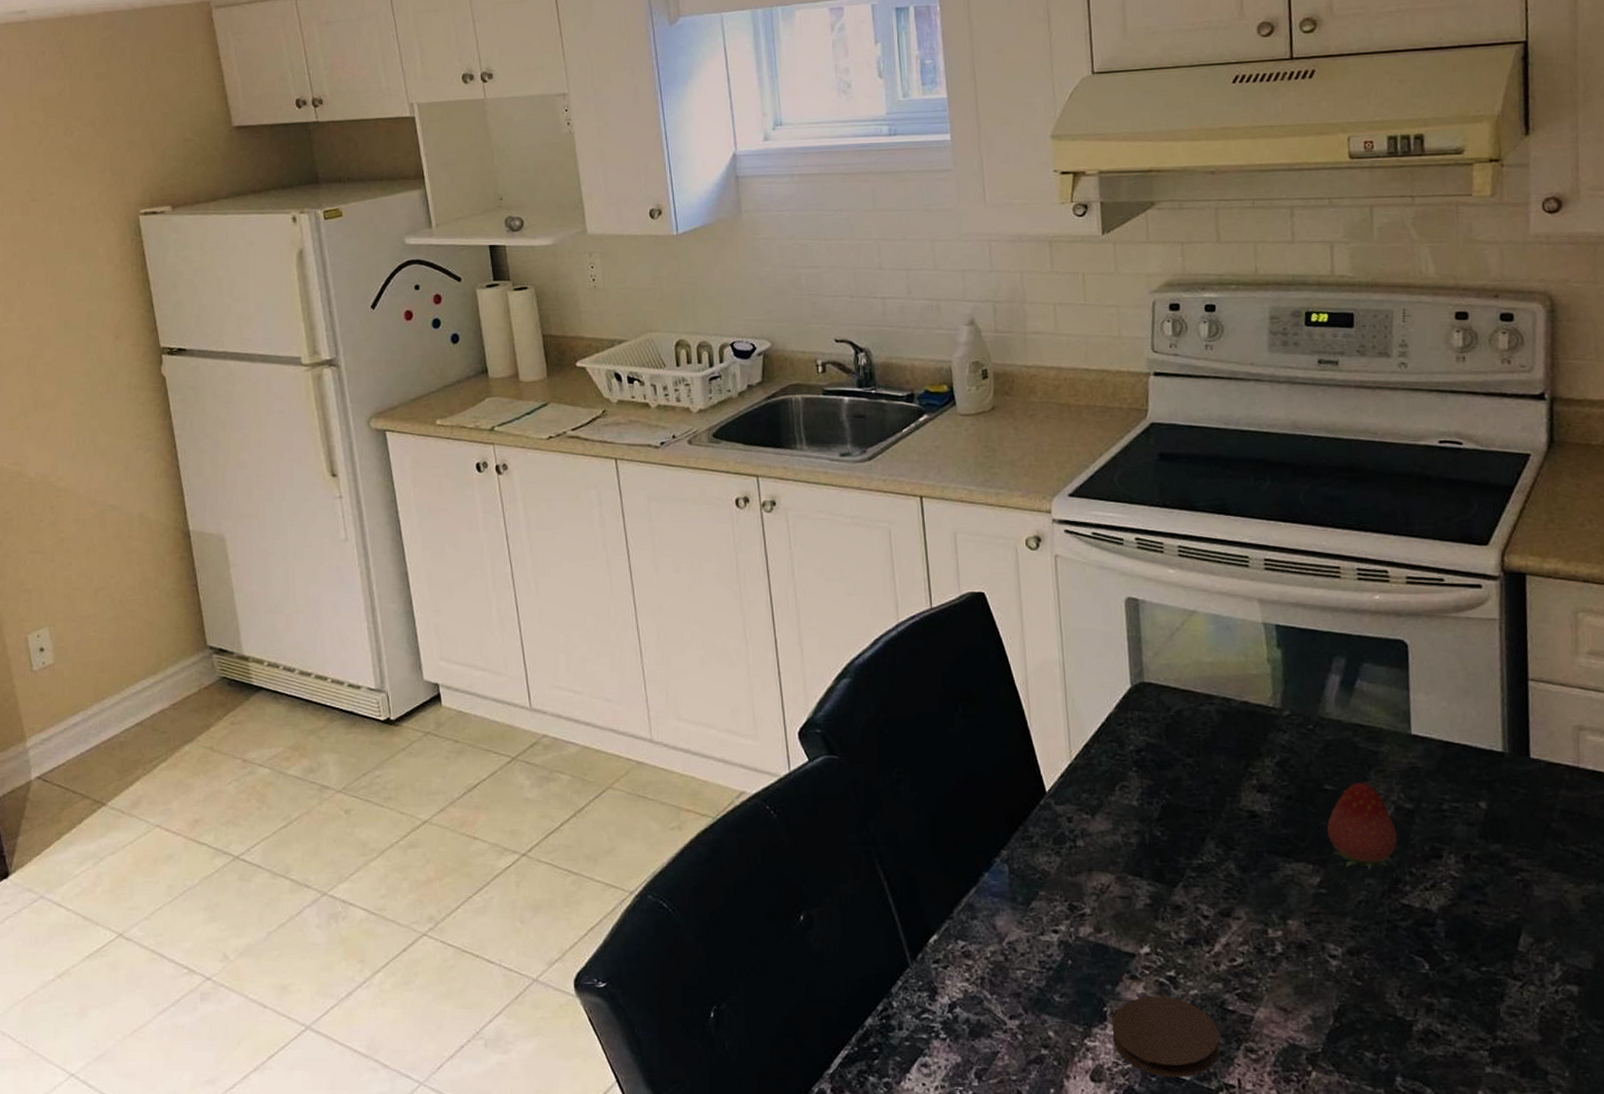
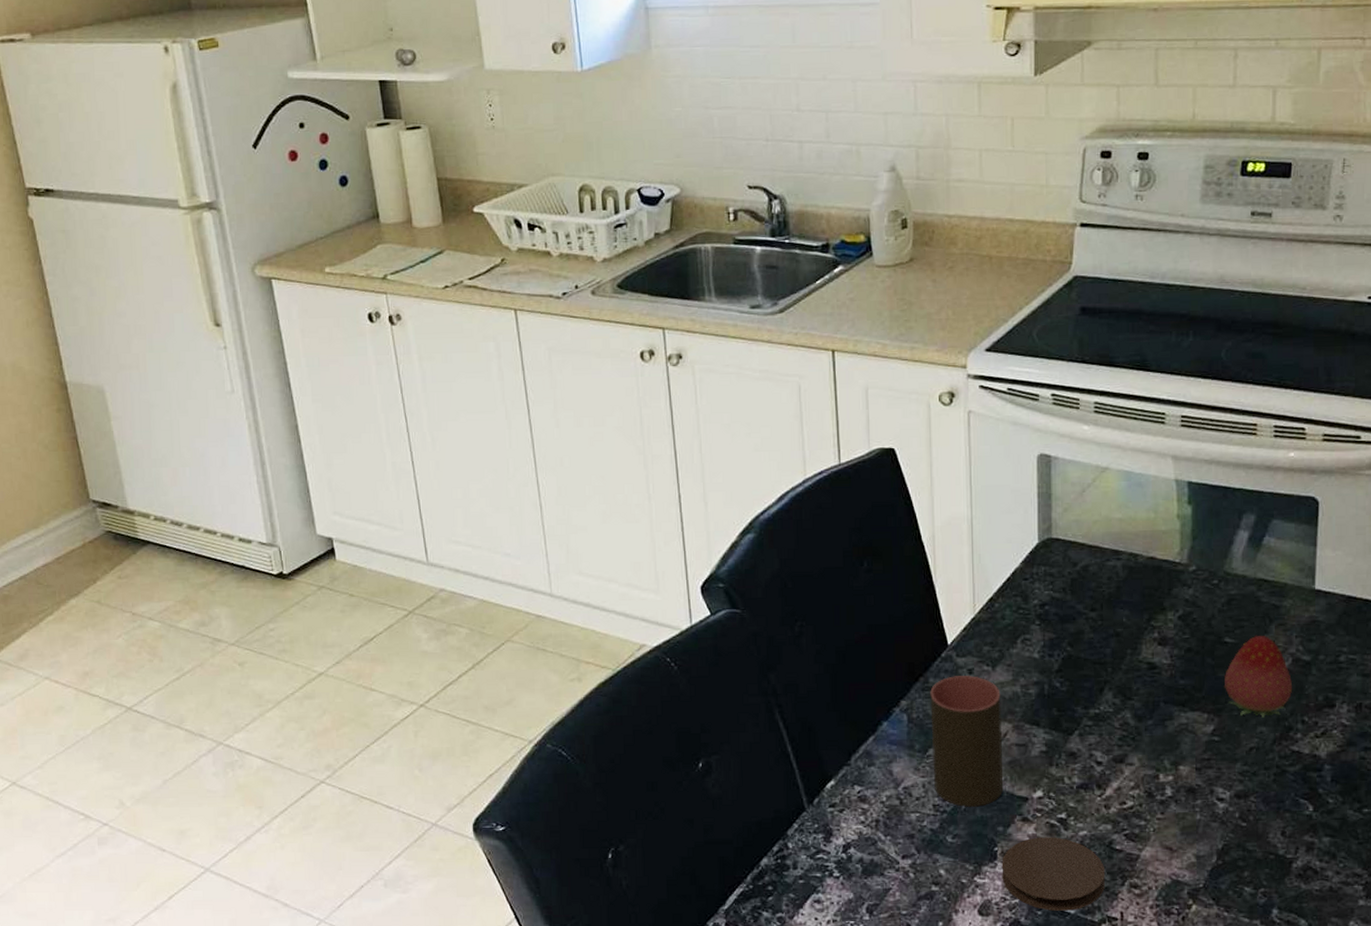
cup: none [1030,824,1110,963] -> present [930,676,1004,807]

